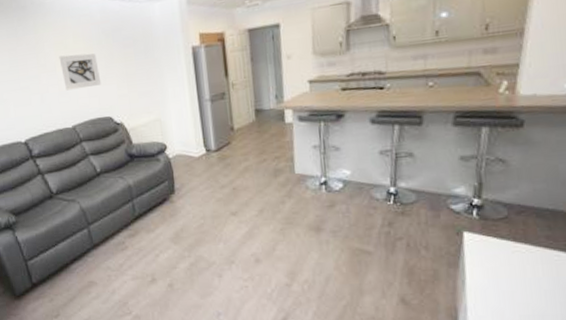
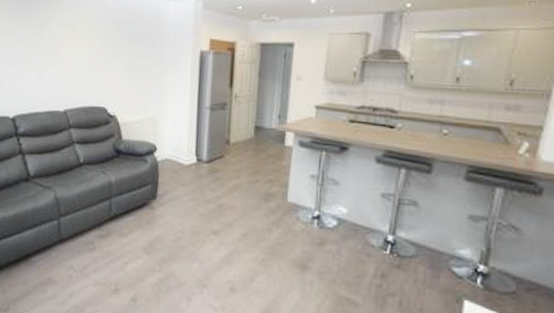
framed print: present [59,53,102,91] -> none [64,38,103,74]

